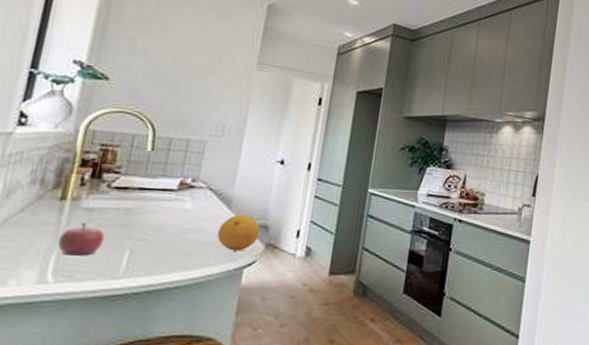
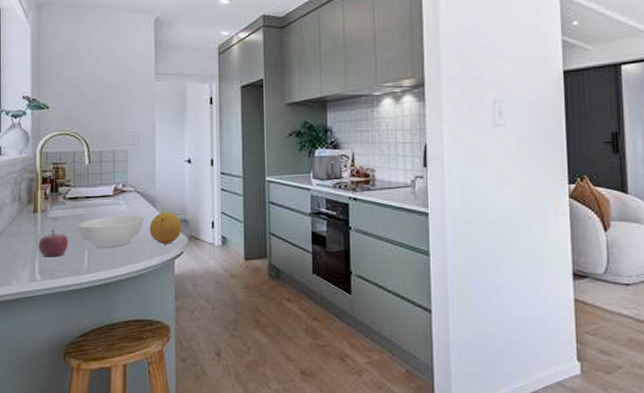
bowl: none [121,214,214,250] -> present [78,216,145,248]
toaster: none [418,173,453,200] -> present [311,154,343,181]

